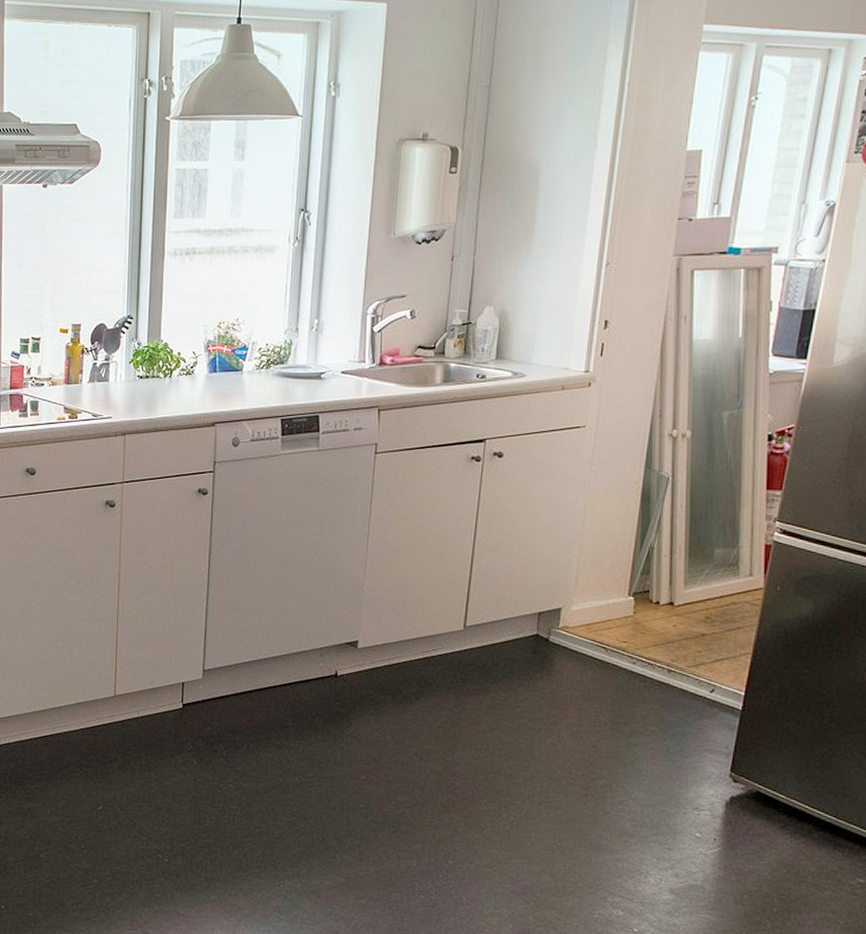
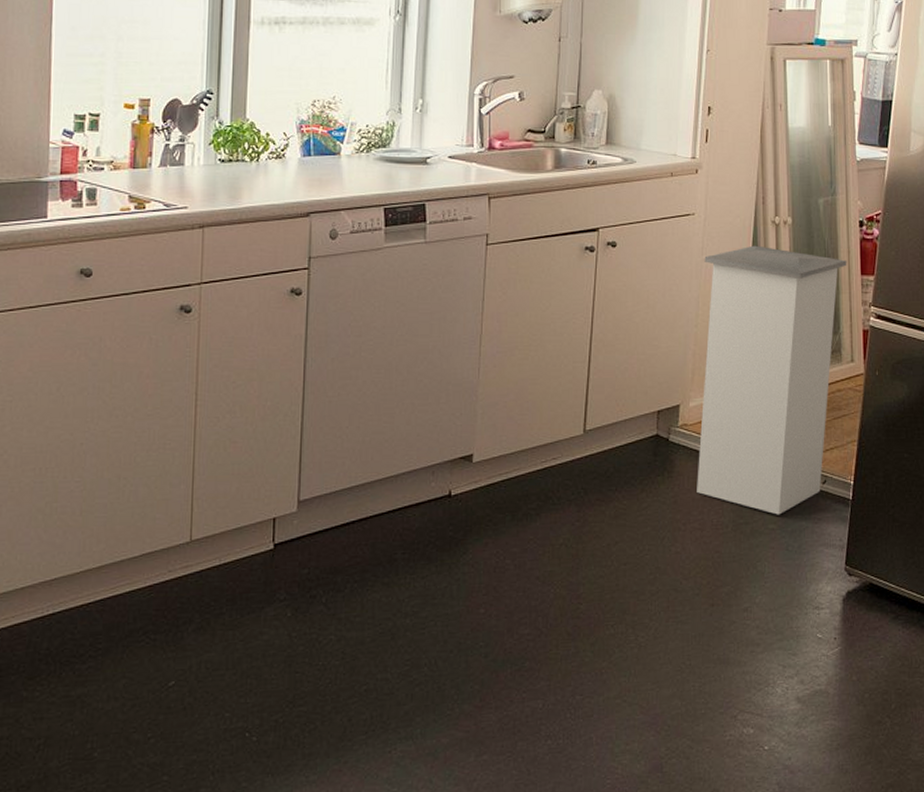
trash can: none [575,458,751,718] -> present [697,245,847,515]

